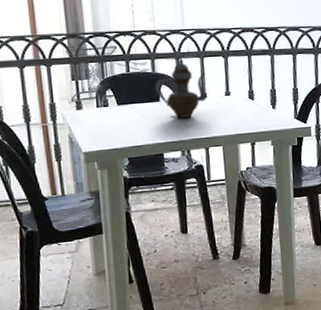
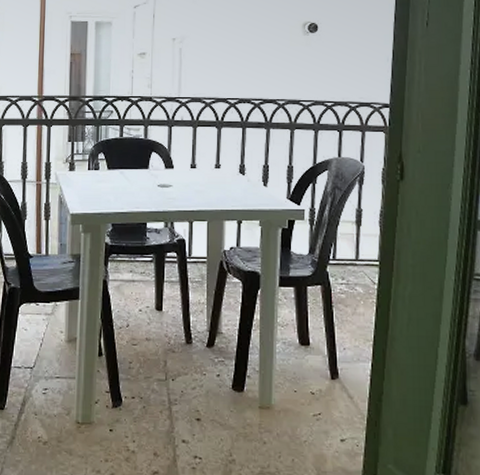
teapot: present [155,57,207,118] -> none [145,125,197,188]

